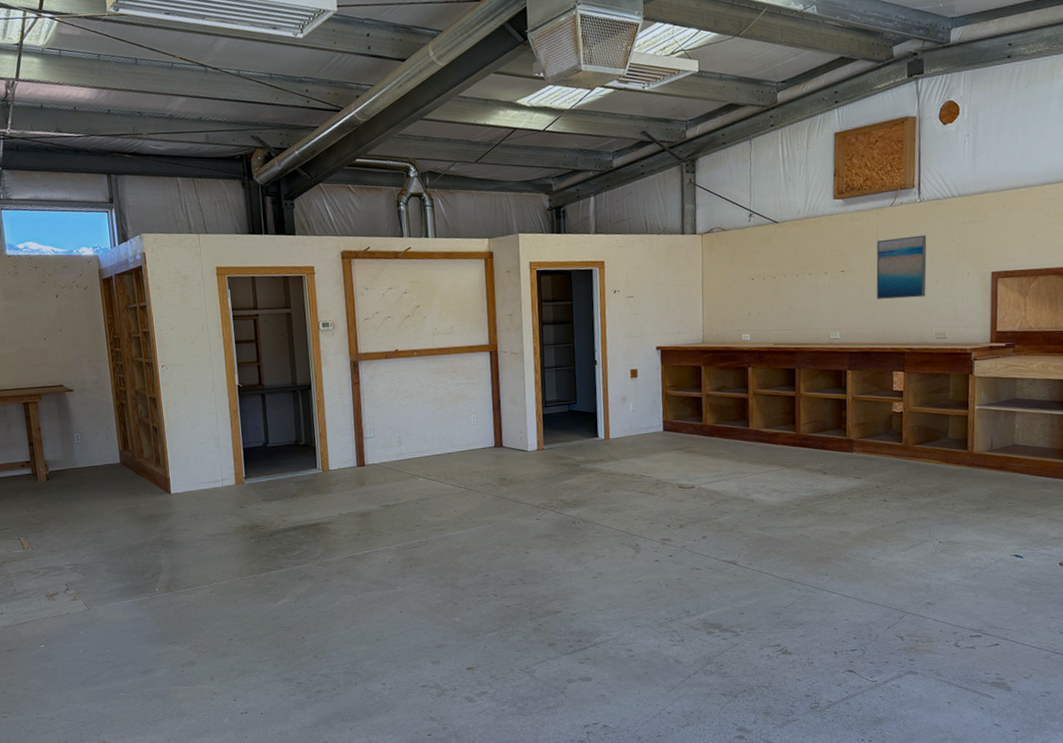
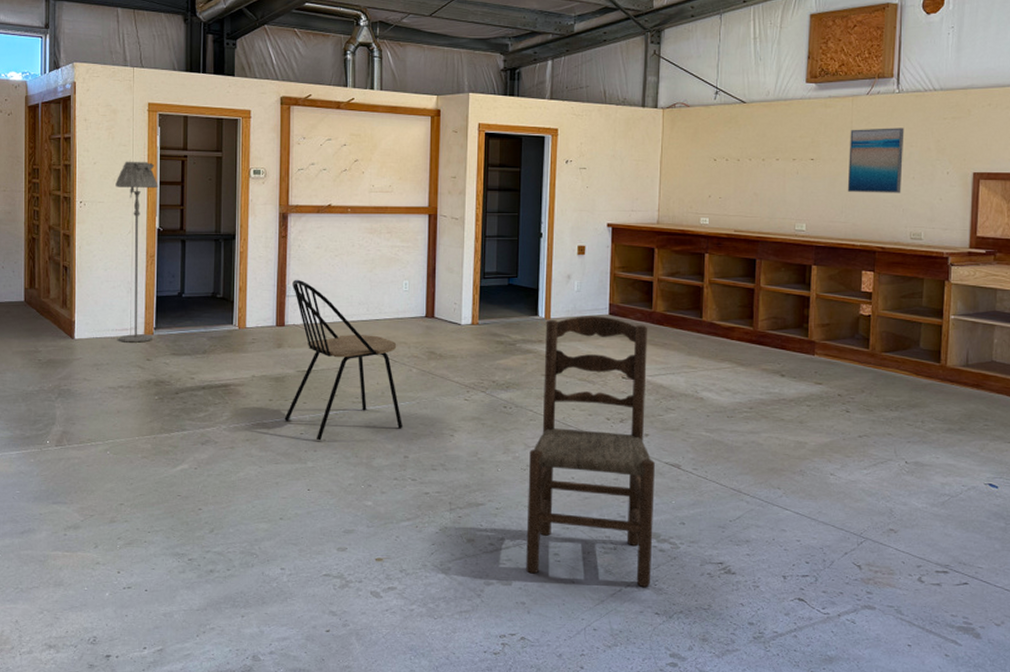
floor lamp: none [193,323,244,493] -> present [115,161,158,343]
dining chair: none [368,421,483,568] -> present [284,279,404,441]
dining chair: none [599,432,716,672] -> present [526,316,655,587]

